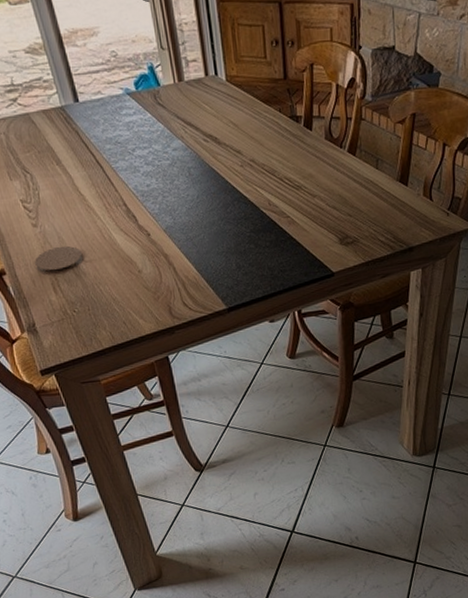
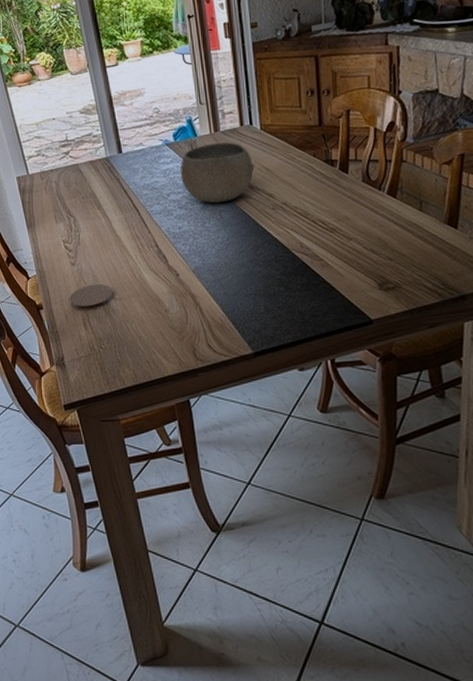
bowl: none [144,93,222,160] -> present [180,142,255,203]

